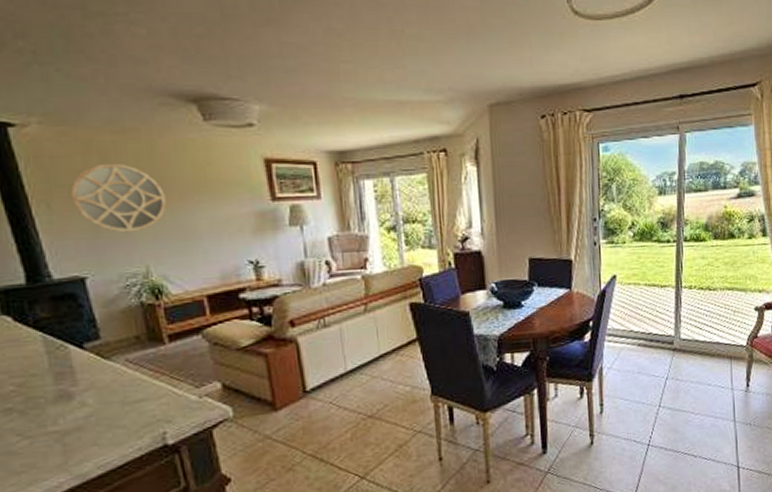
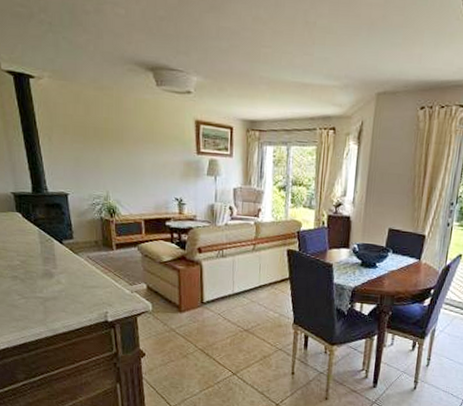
home mirror: present [70,163,167,233] -> none [64,111,125,165]

